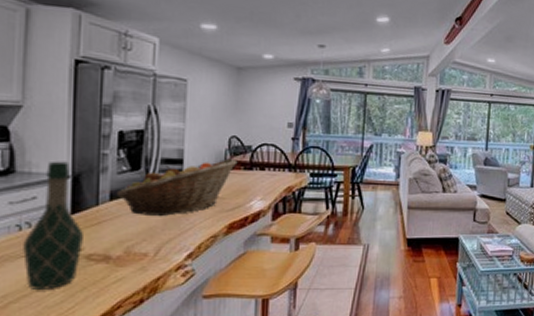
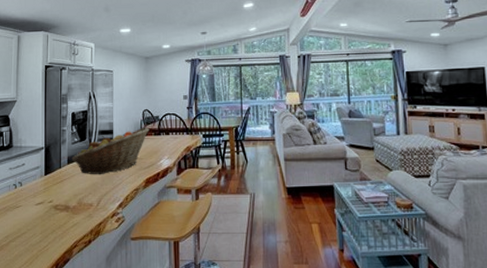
wine bottle: present [23,161,83,289] -> none [17,137,52,232]

